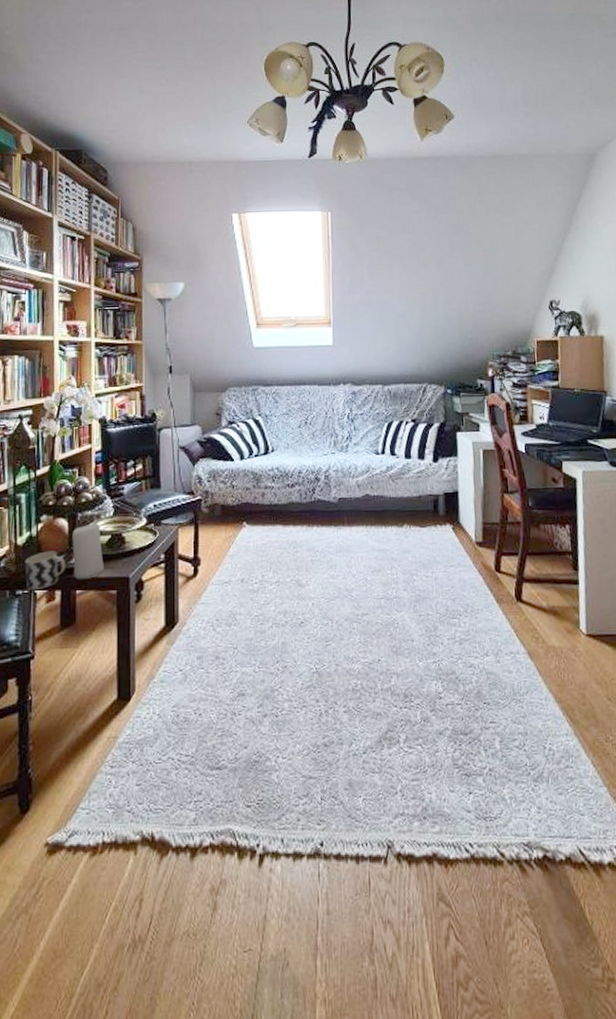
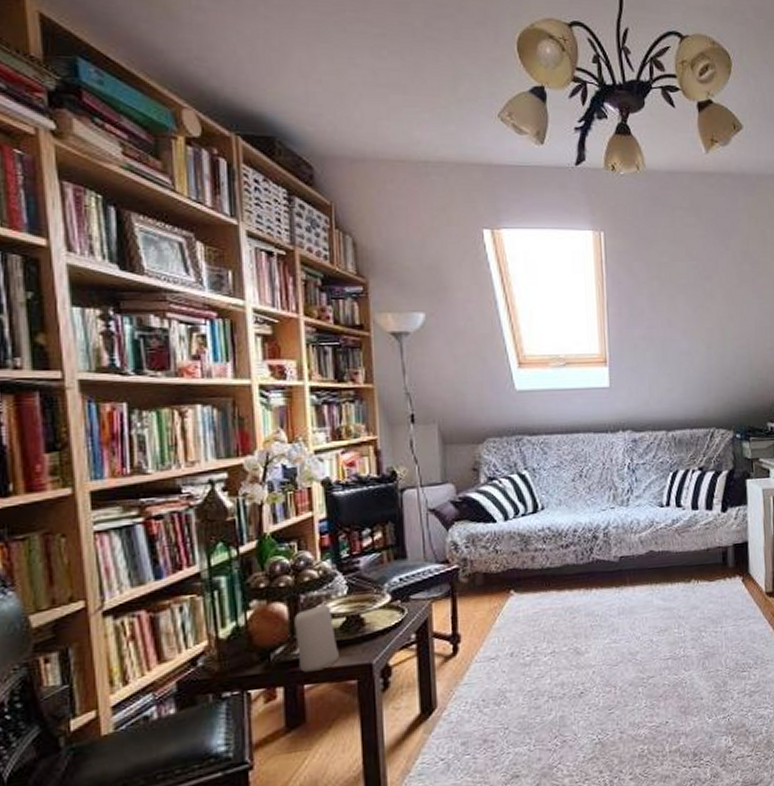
cup: present [25,551,66,591] -> none [231,641,289,692]

